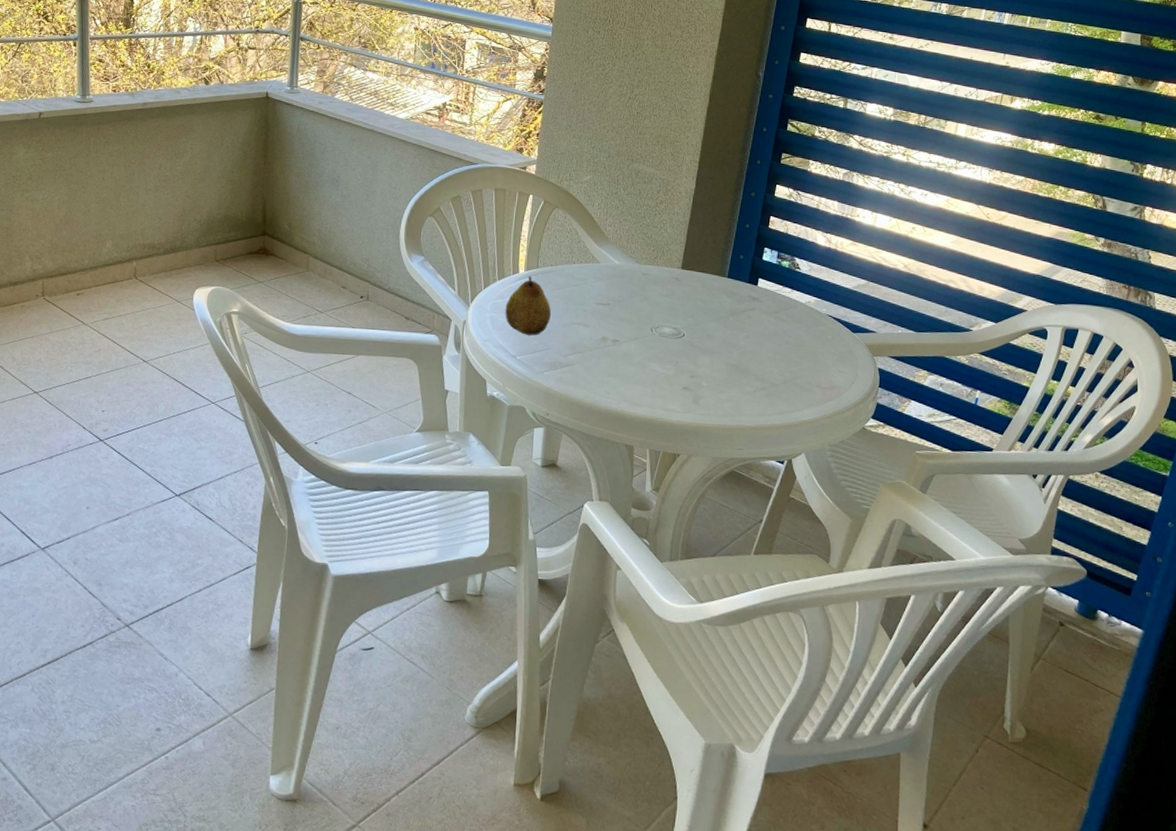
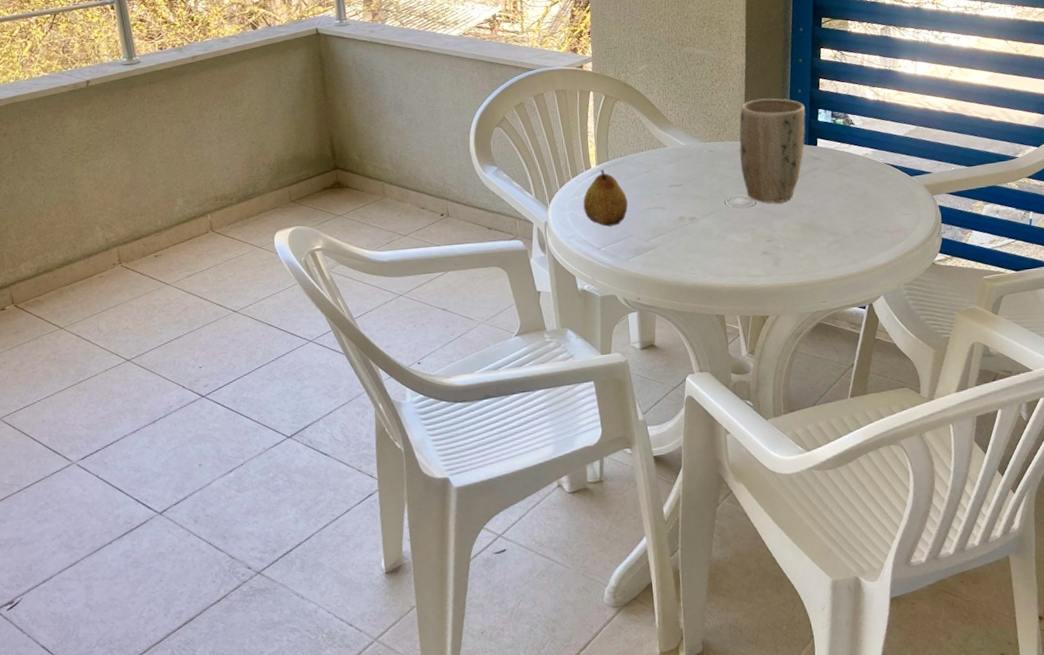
plant pot: none [673,227,750,338] -> present [739,98,806,203]

